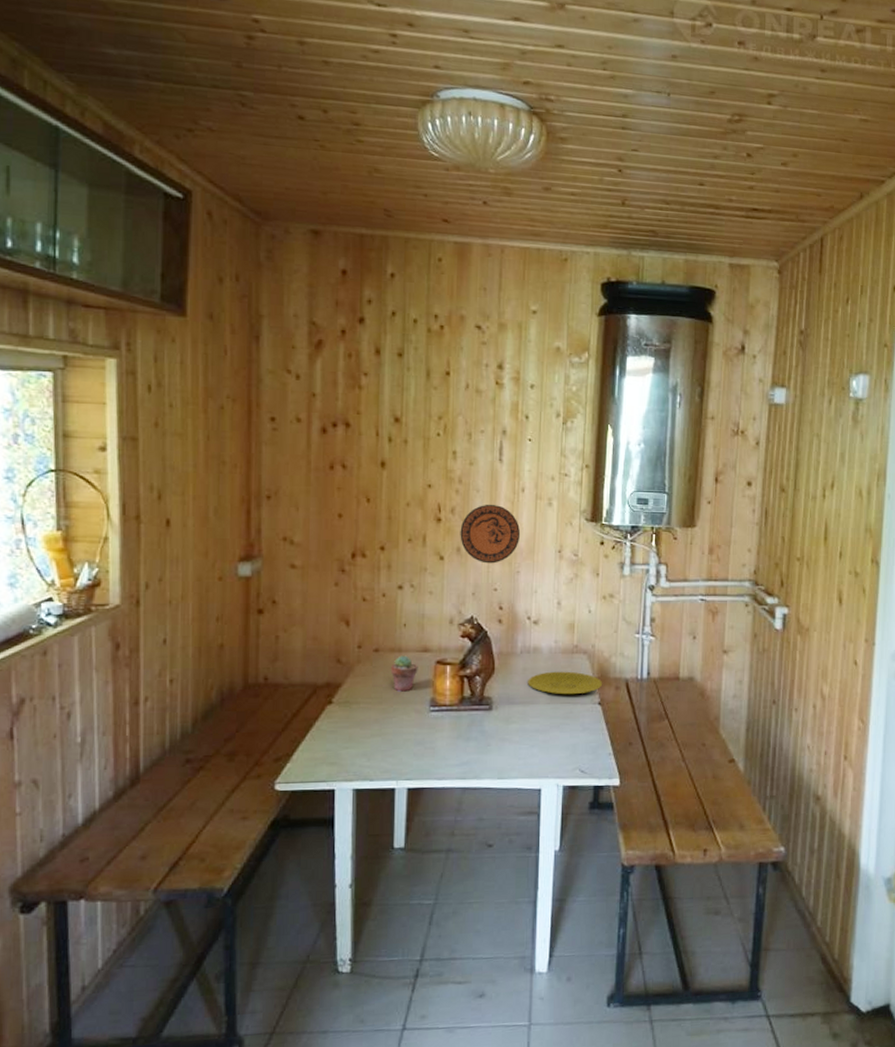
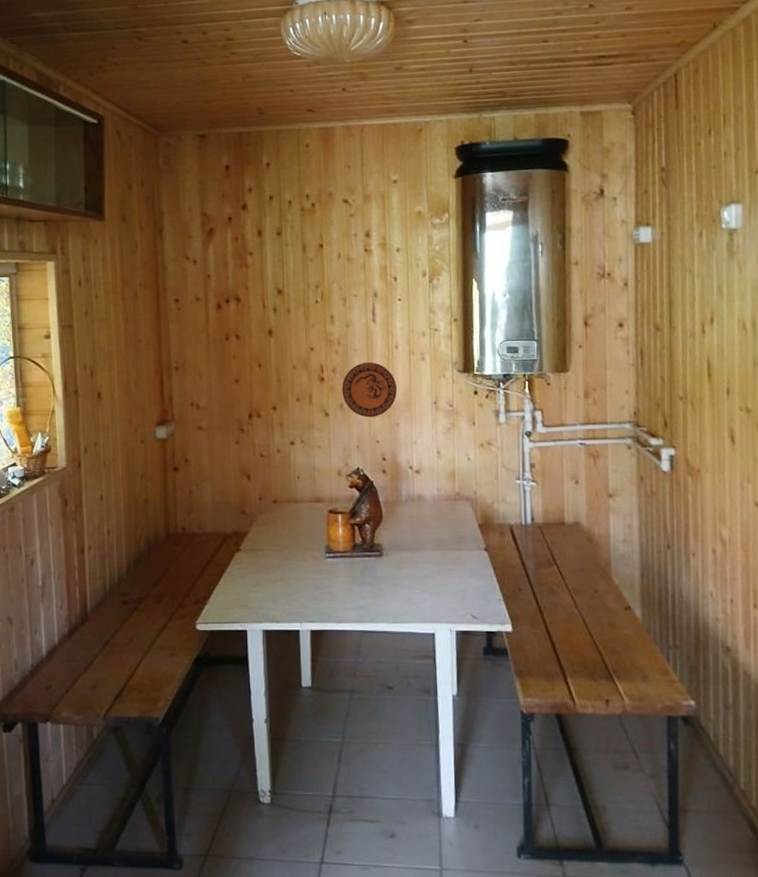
potted succulent: present [391,655,418,692] -> none [289,506,313,540]
plate: present [528,671,603,695] -> none [414,518,488,541]

